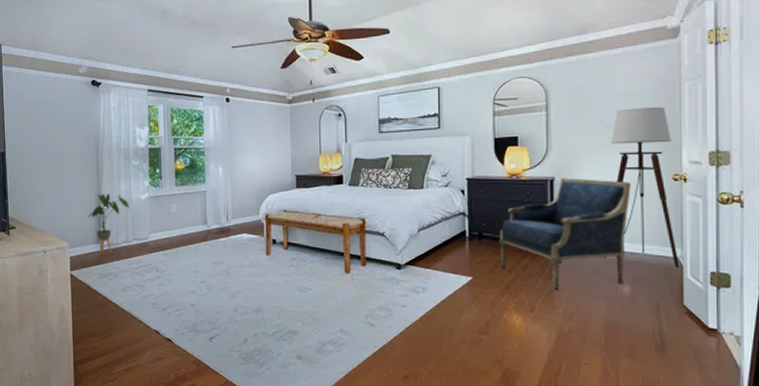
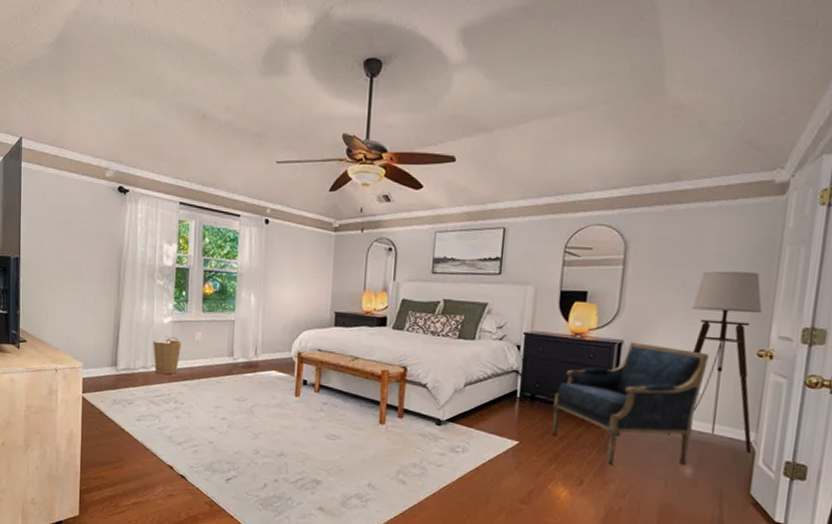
house plant: present [88,194,130,255] -> none [105,313,151,379]
basket: none [133,211,160,247] -> present [153,335,182,375]

